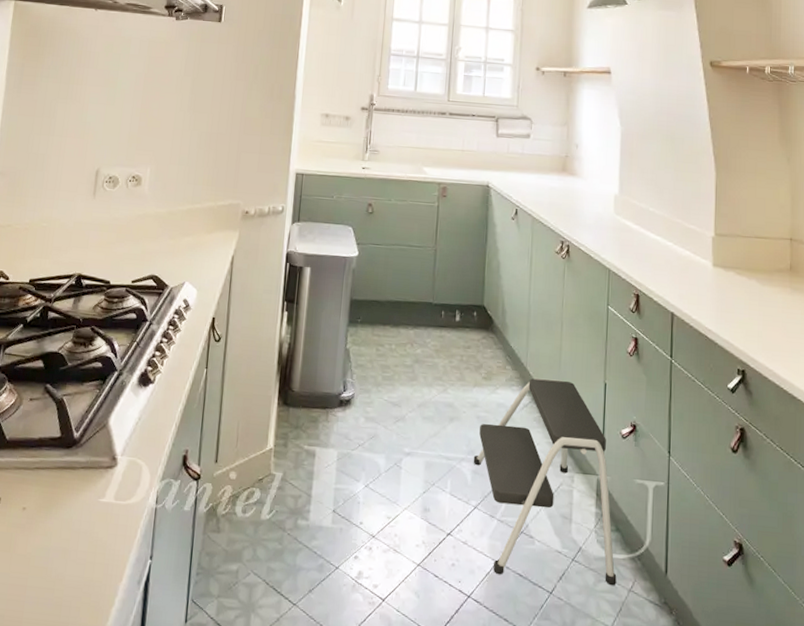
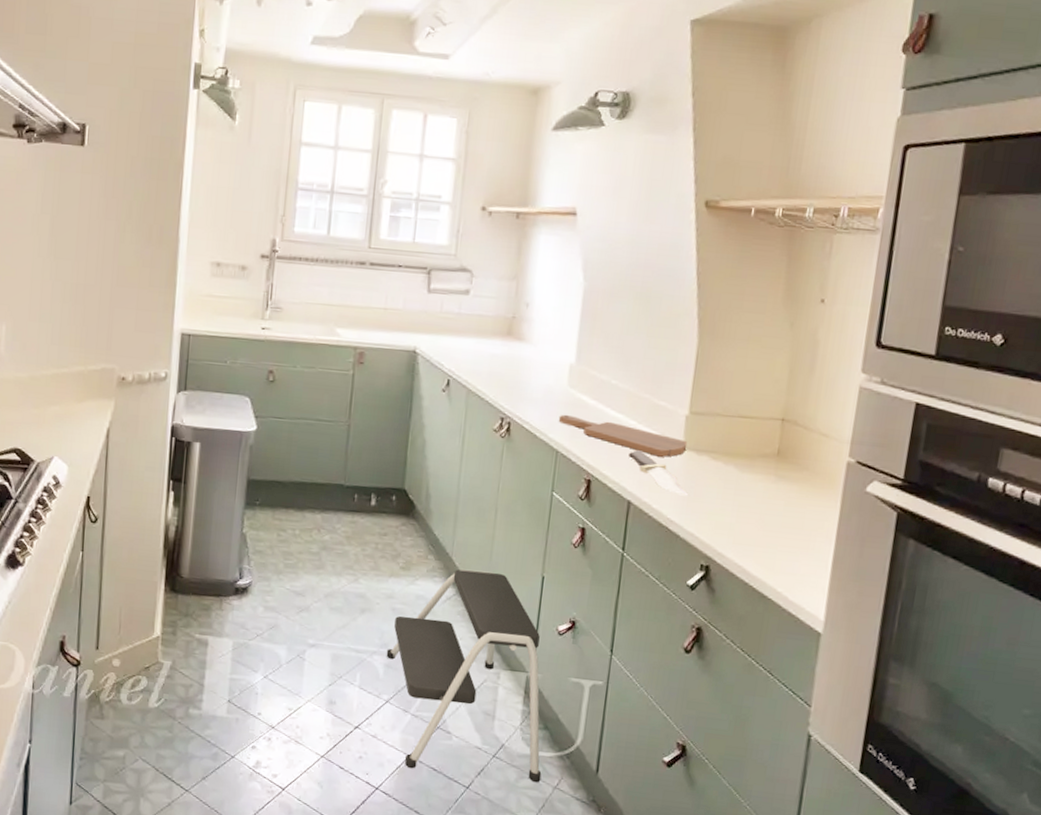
cutting board: none [608,237,716,273] -> present [558,414,688,457]
knife: none [669,267,723,308] -> present [629,450,690,497]

